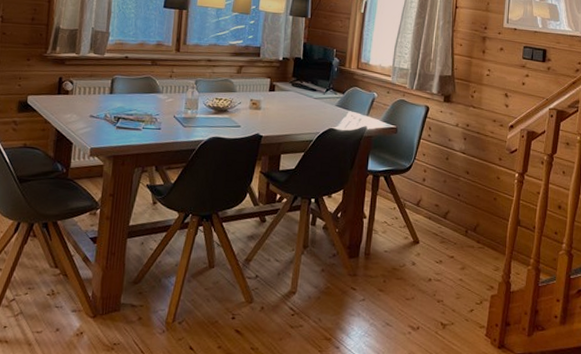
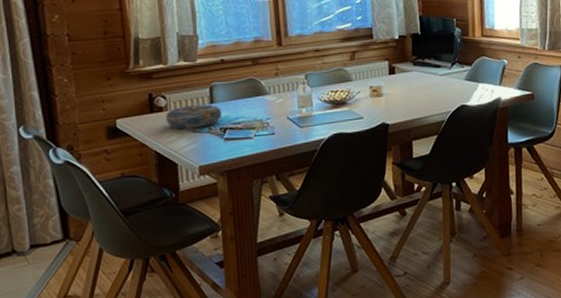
decorative bowl: none [69,92,119,114] -> present [165,104,223,129]

